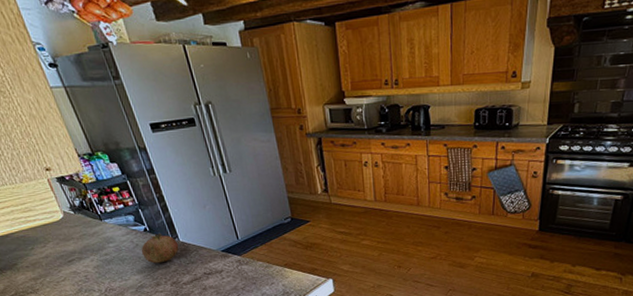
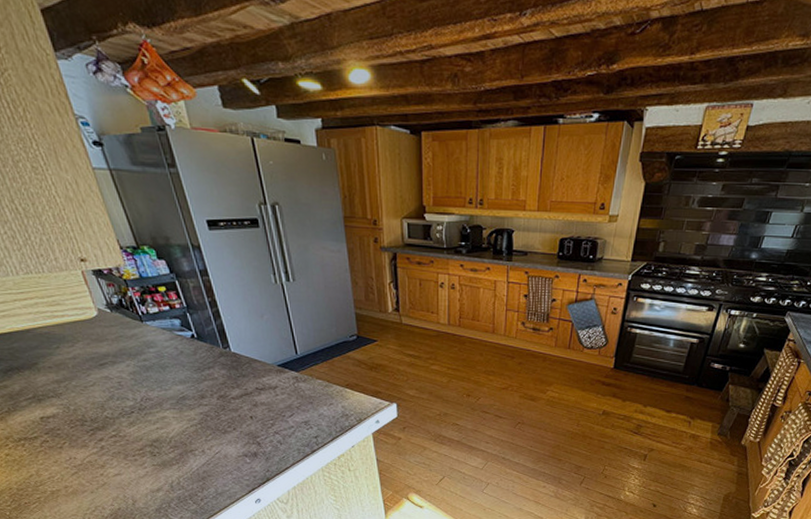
fruit: present [141,232,179,264] -> none [187,340,230,374]

